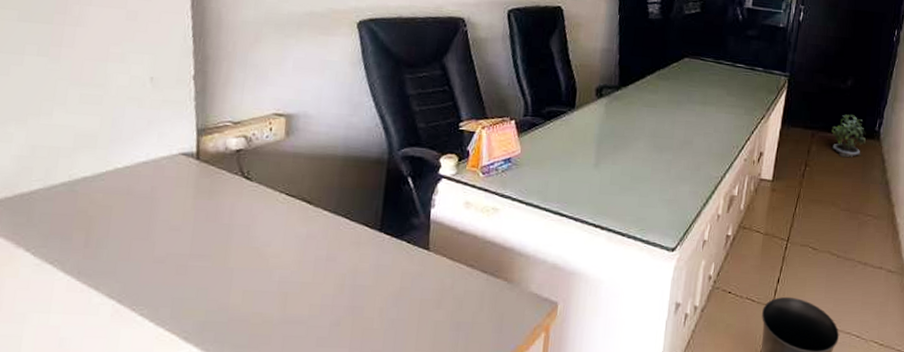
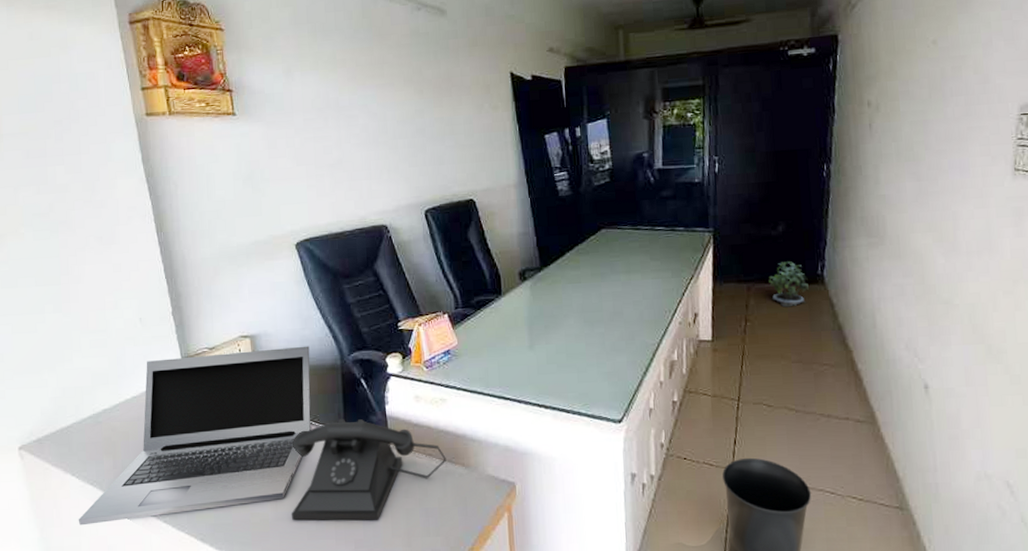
laptop: none [24,127,355,312] -> present [78,346,311,526]
telephone: none [300,218,489,331] -> present [291,419,446,521]

